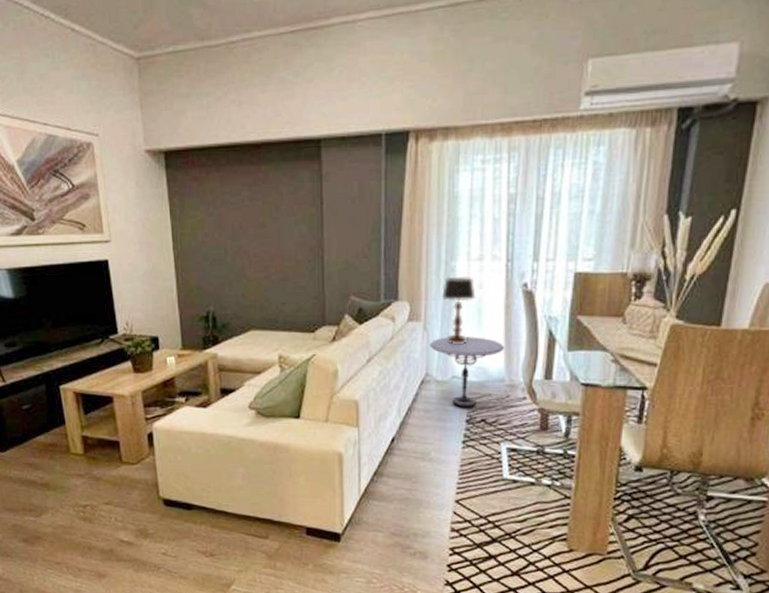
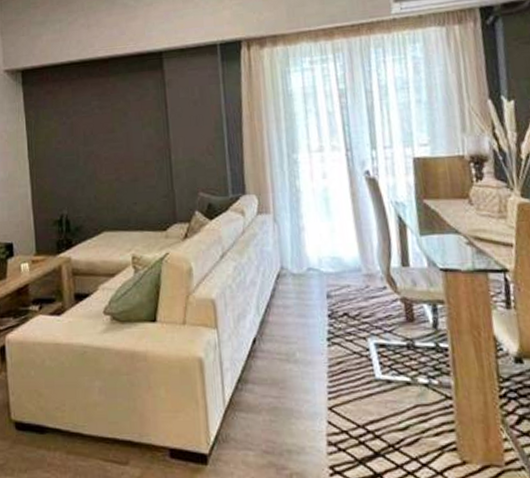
side table: present [429,337,505,408] -> none [281,226,357,302]
table lamp: present [442,276,476,344] -> none [288,167,321,235]

